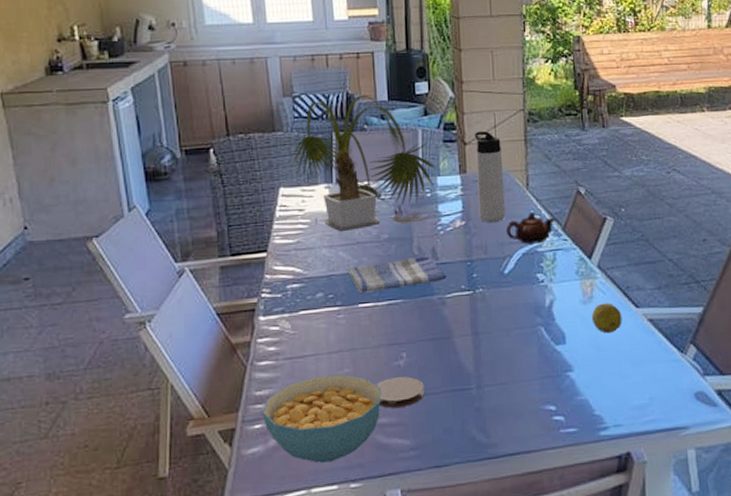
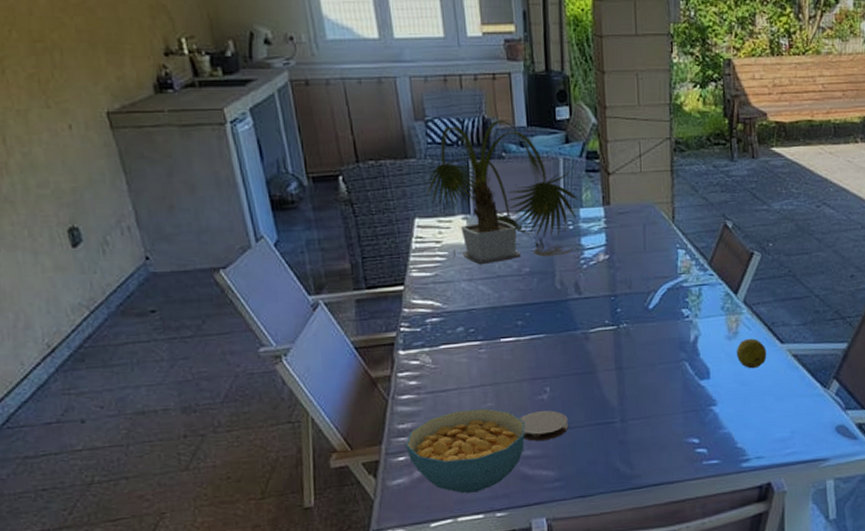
dish towel: present [347,255,447,293] -> none [488,290,590,327]
thermos bottle: present [474,131,506,223] -> none [618,161,651,257]
teapot: present [506,211,555,244] -> none [651,245,701,279]

